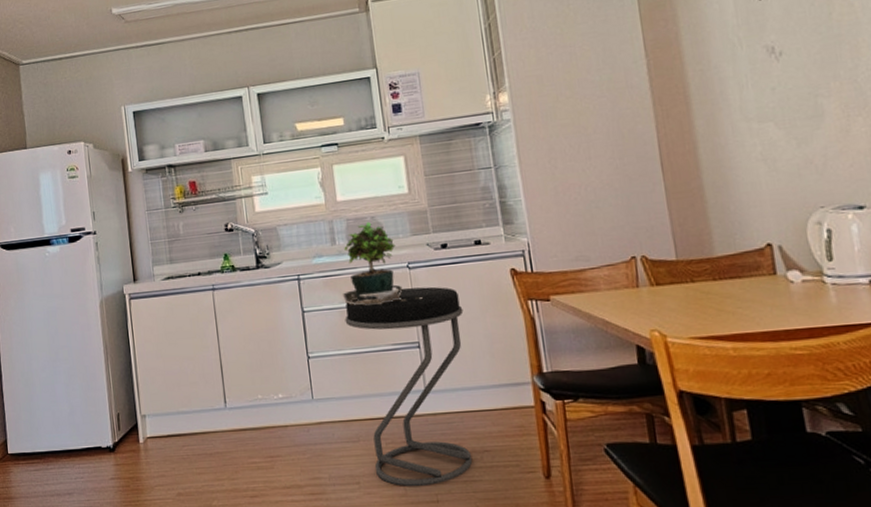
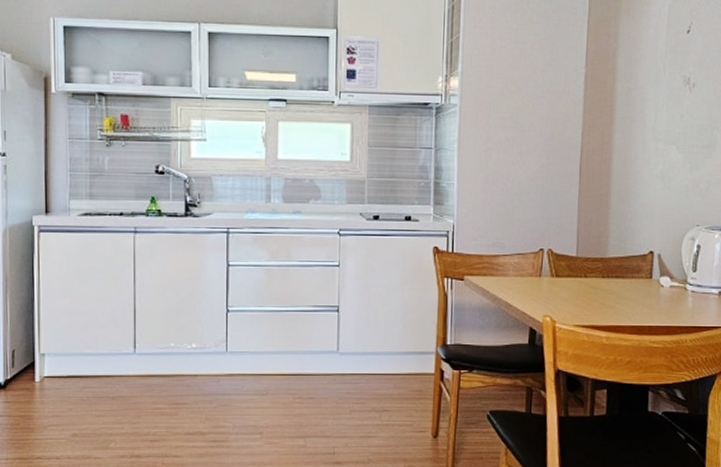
potted plant: present [343,221,423,306] -> none [271,184,348,266]
stool: present [345,286,473,487] -> none [269,253,385,440]

